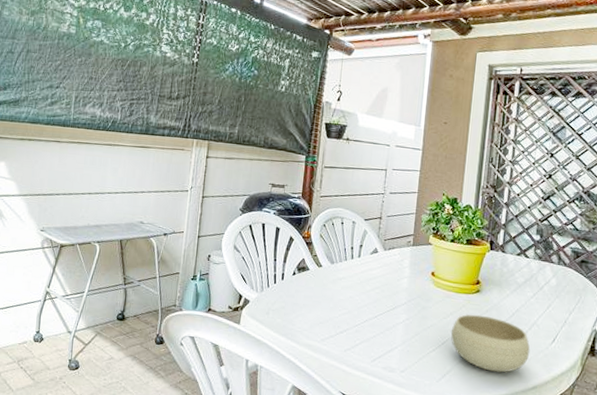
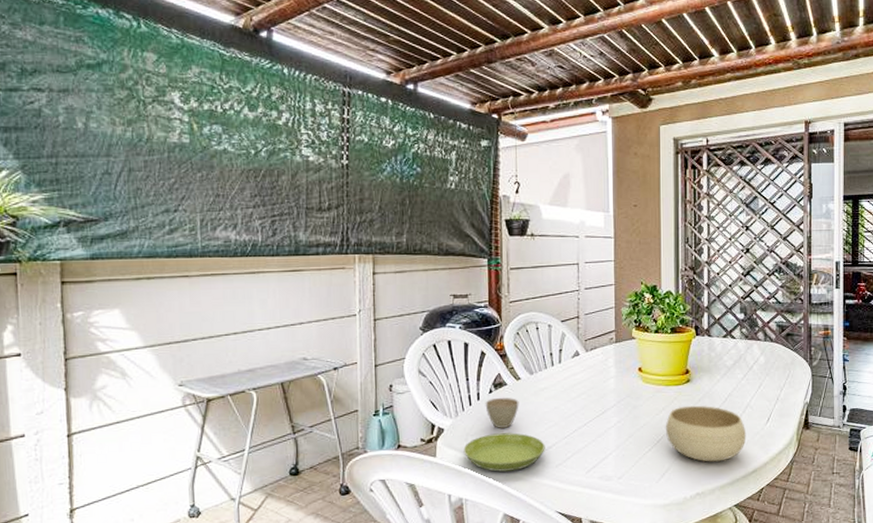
saucer: none [264,311,337,349] -> present [463,432,545,472]
cup: none [288,280,318,309] -> present [485,397,519,428]

